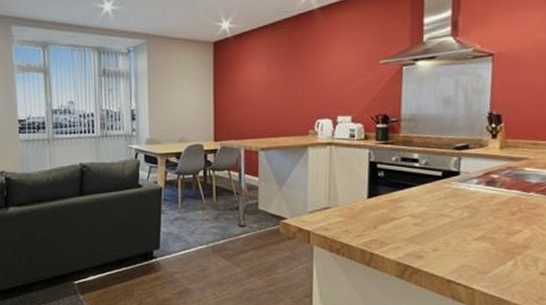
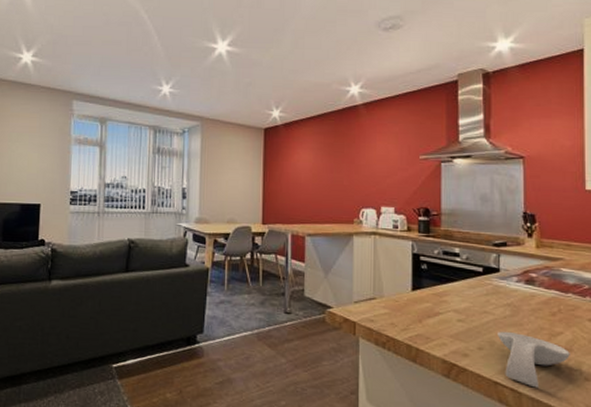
spoon rest: none [454,232,527,284] -> present [498,331,570,388]

